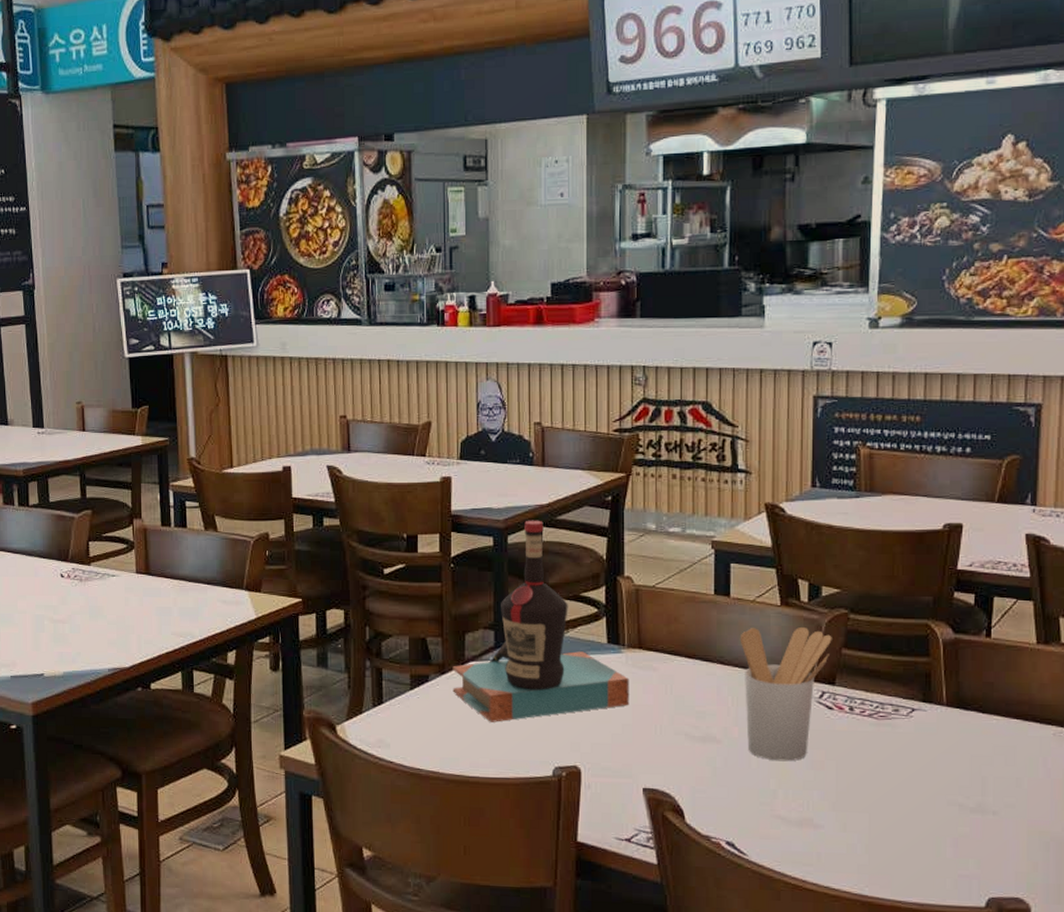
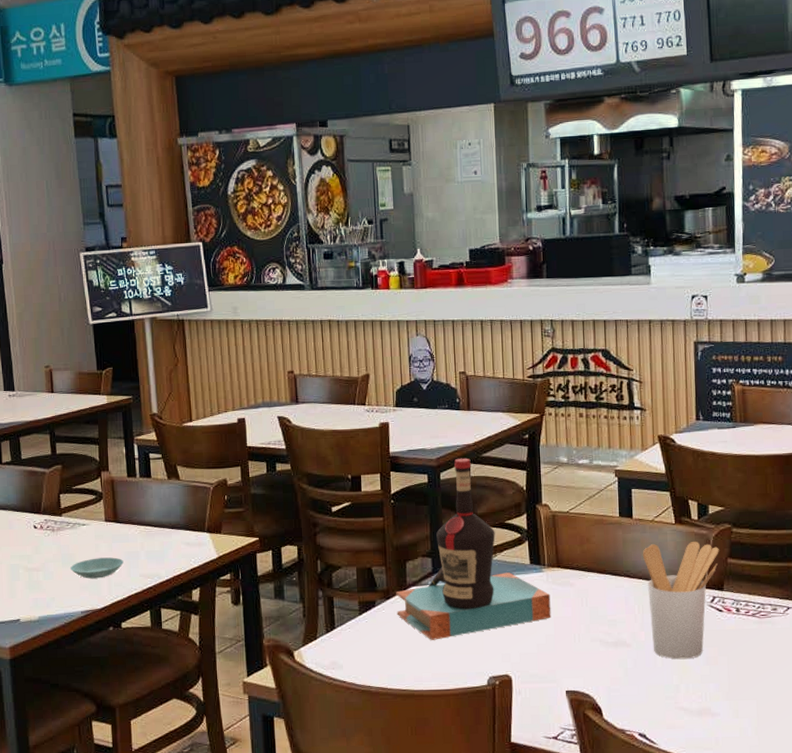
saucer: none [98,612,155,634] -> present [70,557,124,579]

